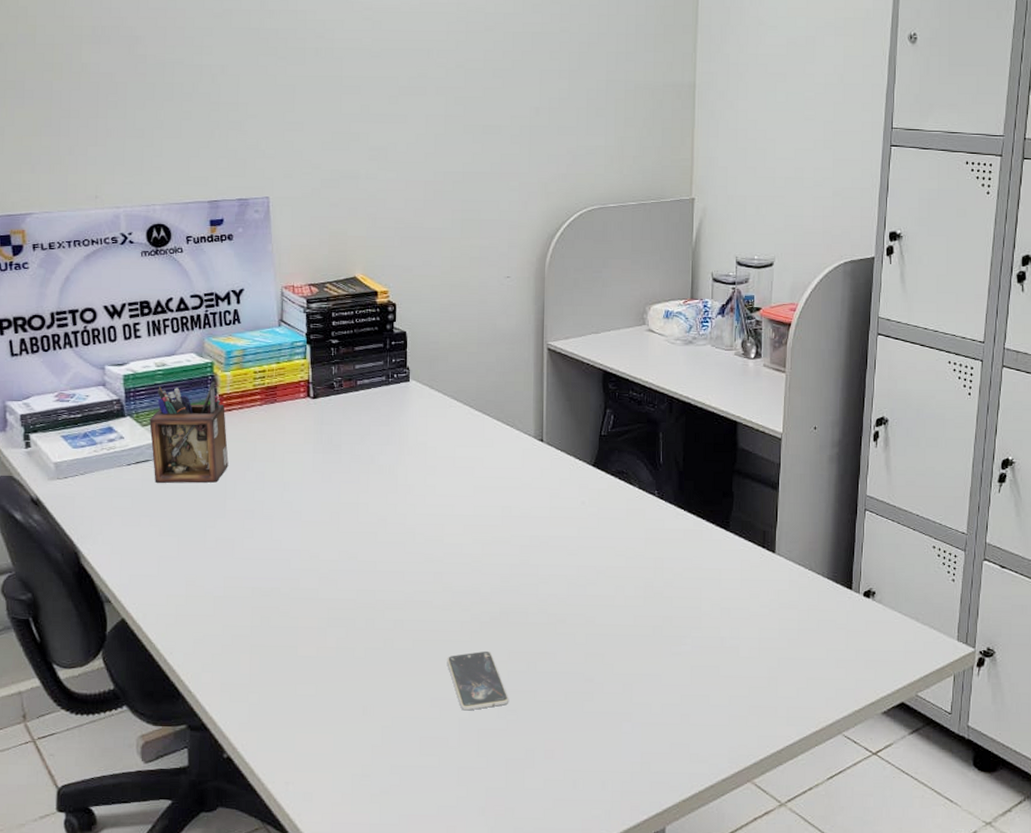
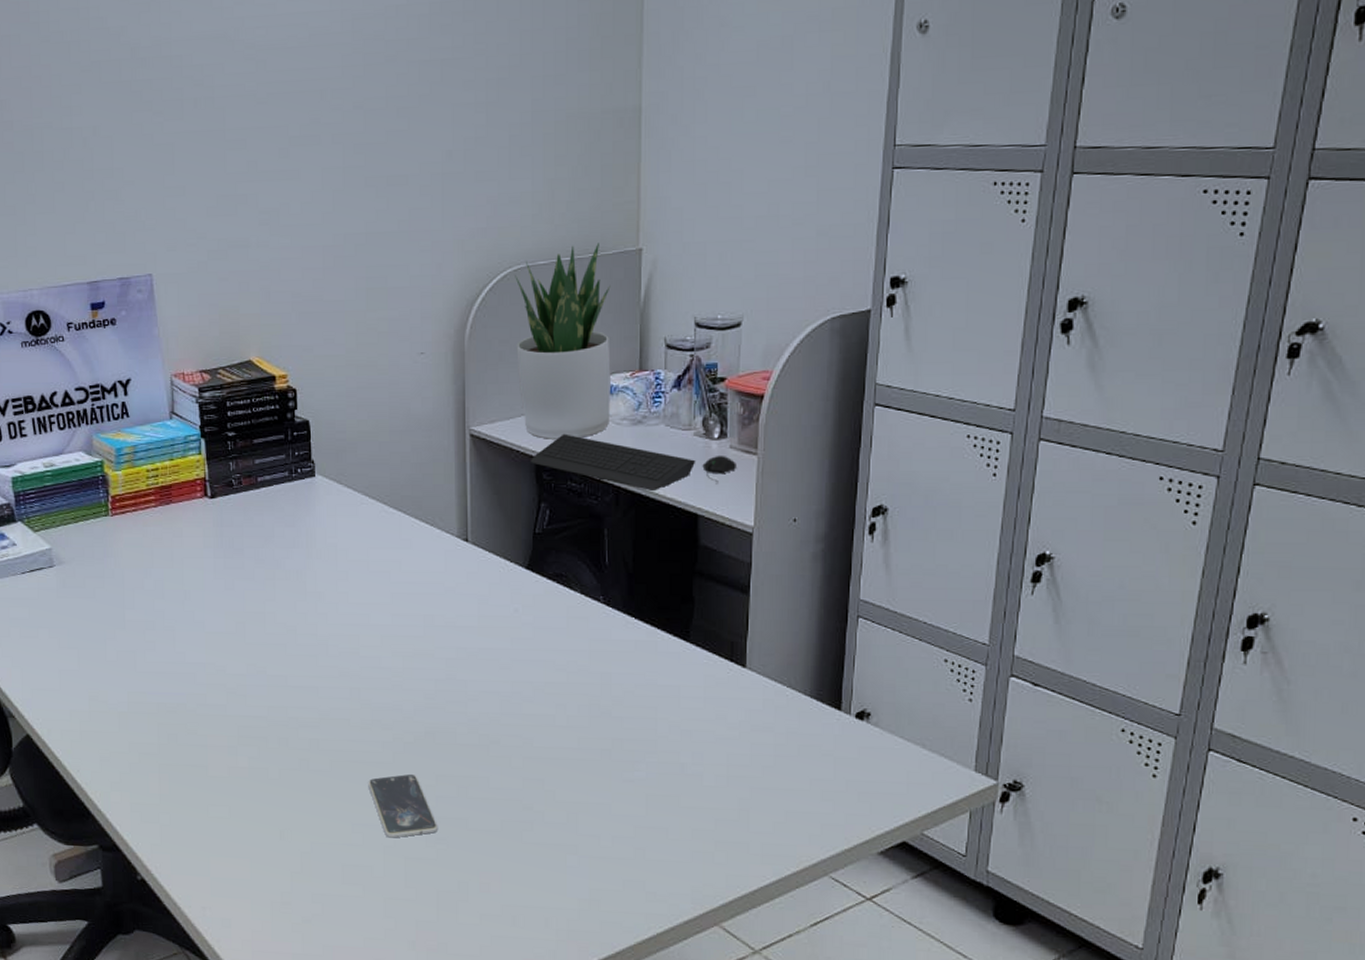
desk organizer: present [149,381,229,483] -> none [41,482,125,592]
planter: none [589,191,668,355] -> present [515,242,611,439]
keyboard: none [598,350,736,402] -> present [530,433,696,492]
computer mouse: none [741,372,769,397] -> present [702,455,736,485]

